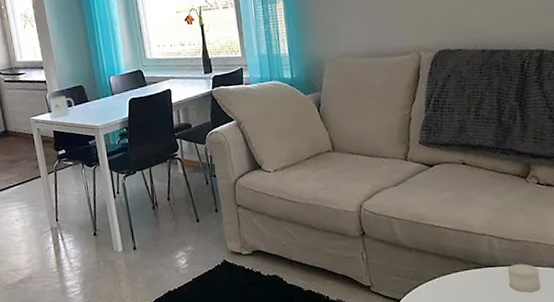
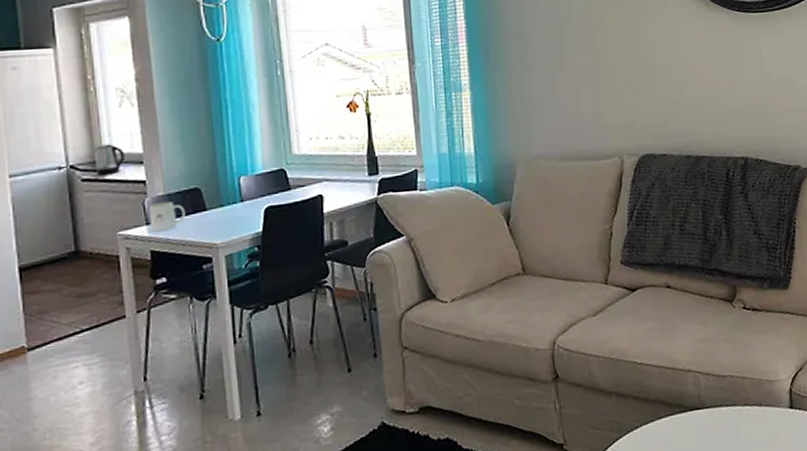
kettle: none [10,55,31,78] -> present [93,144,125,176]
candle: present [508,264,541,293] -> none [715,403,749,439]

